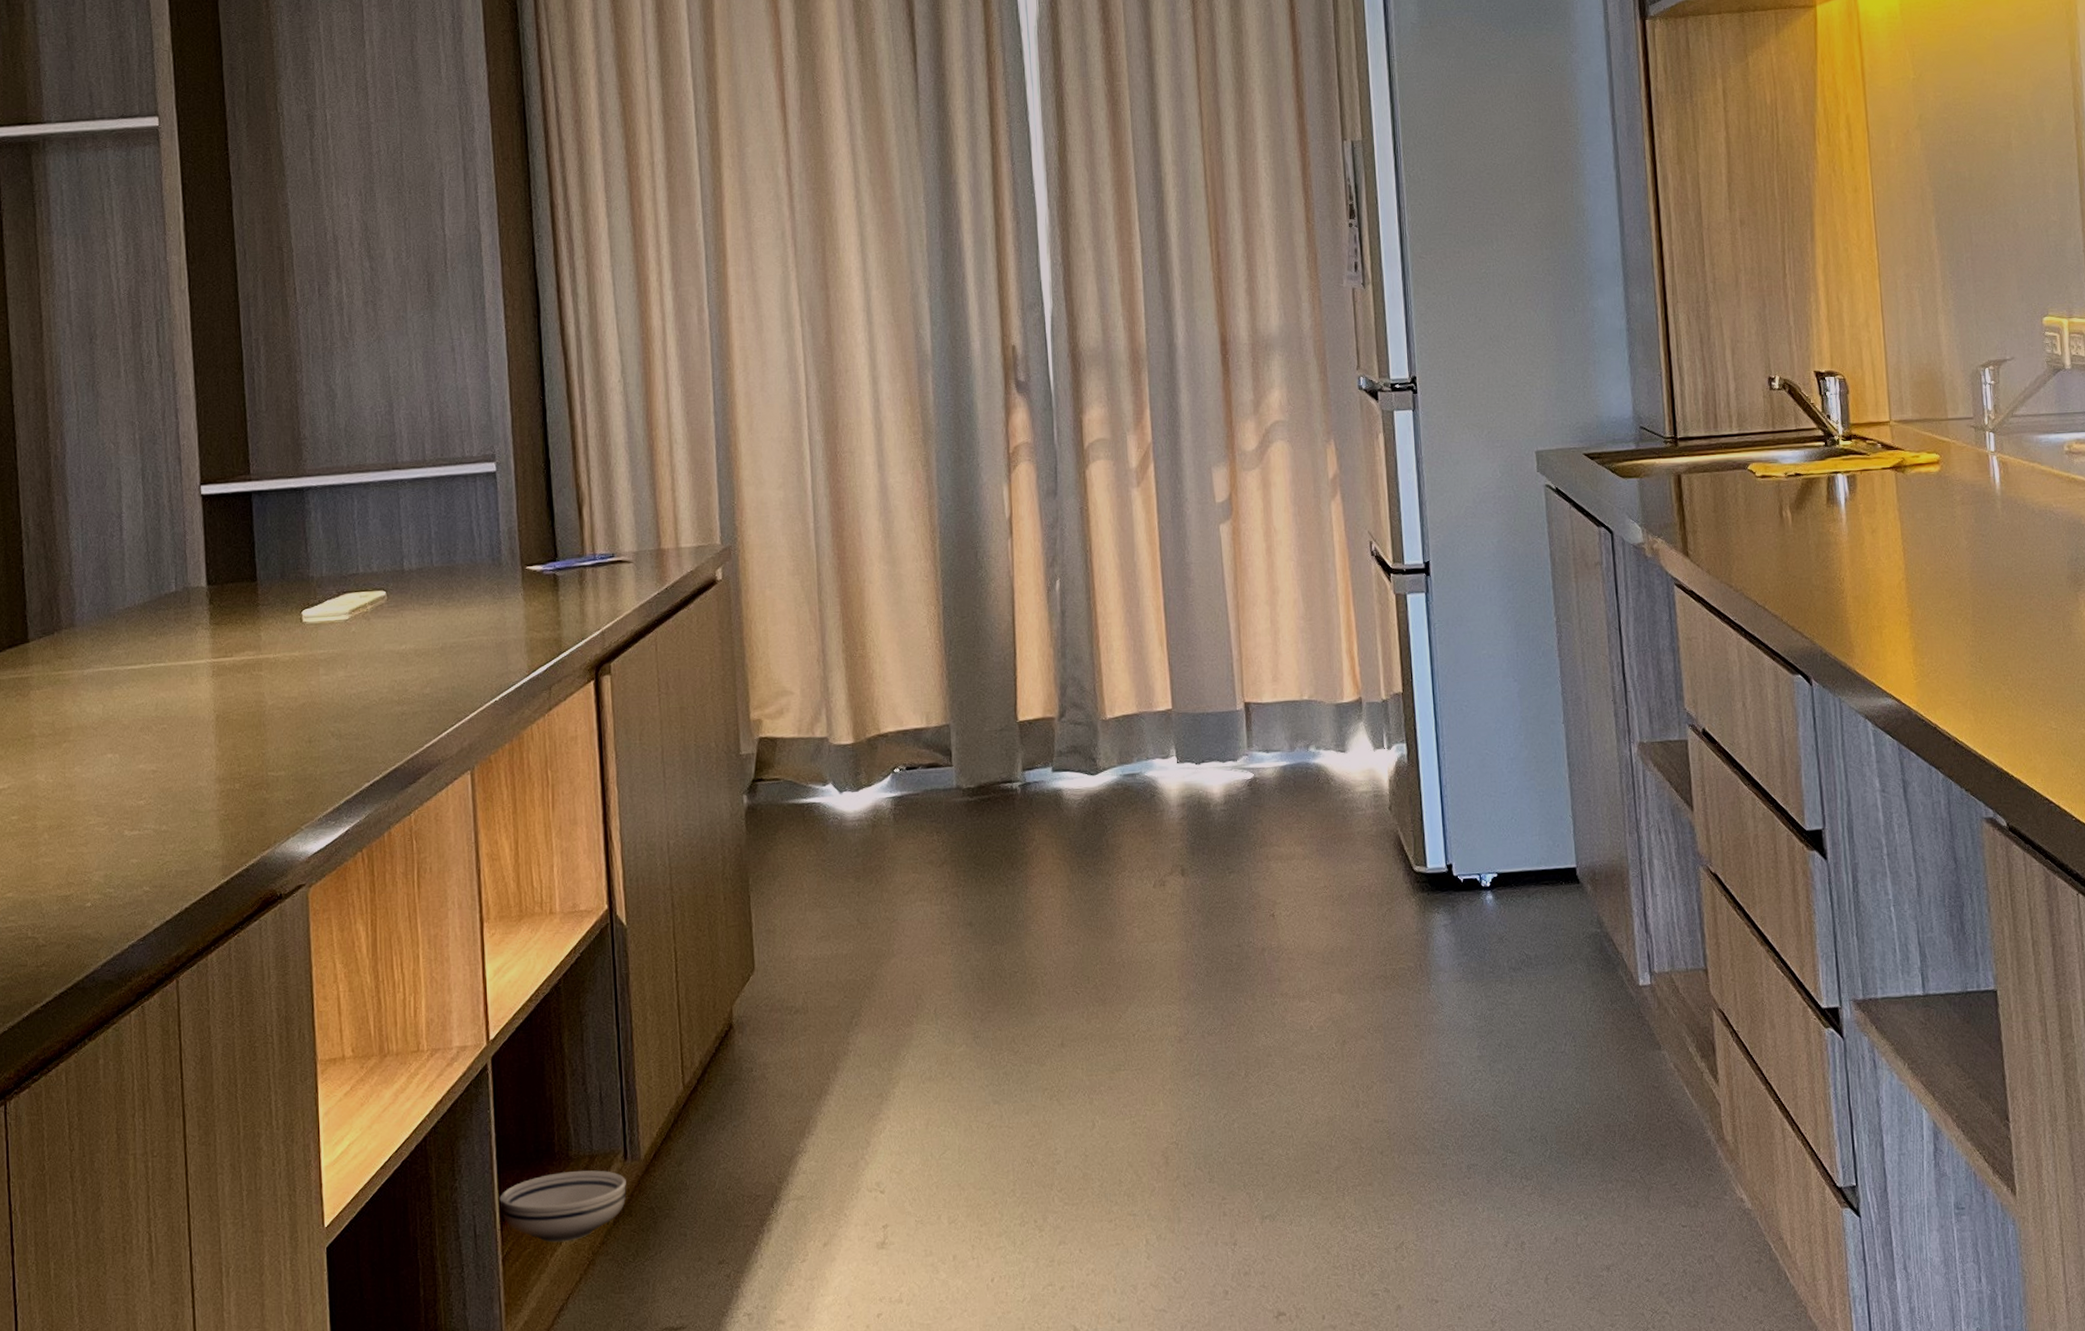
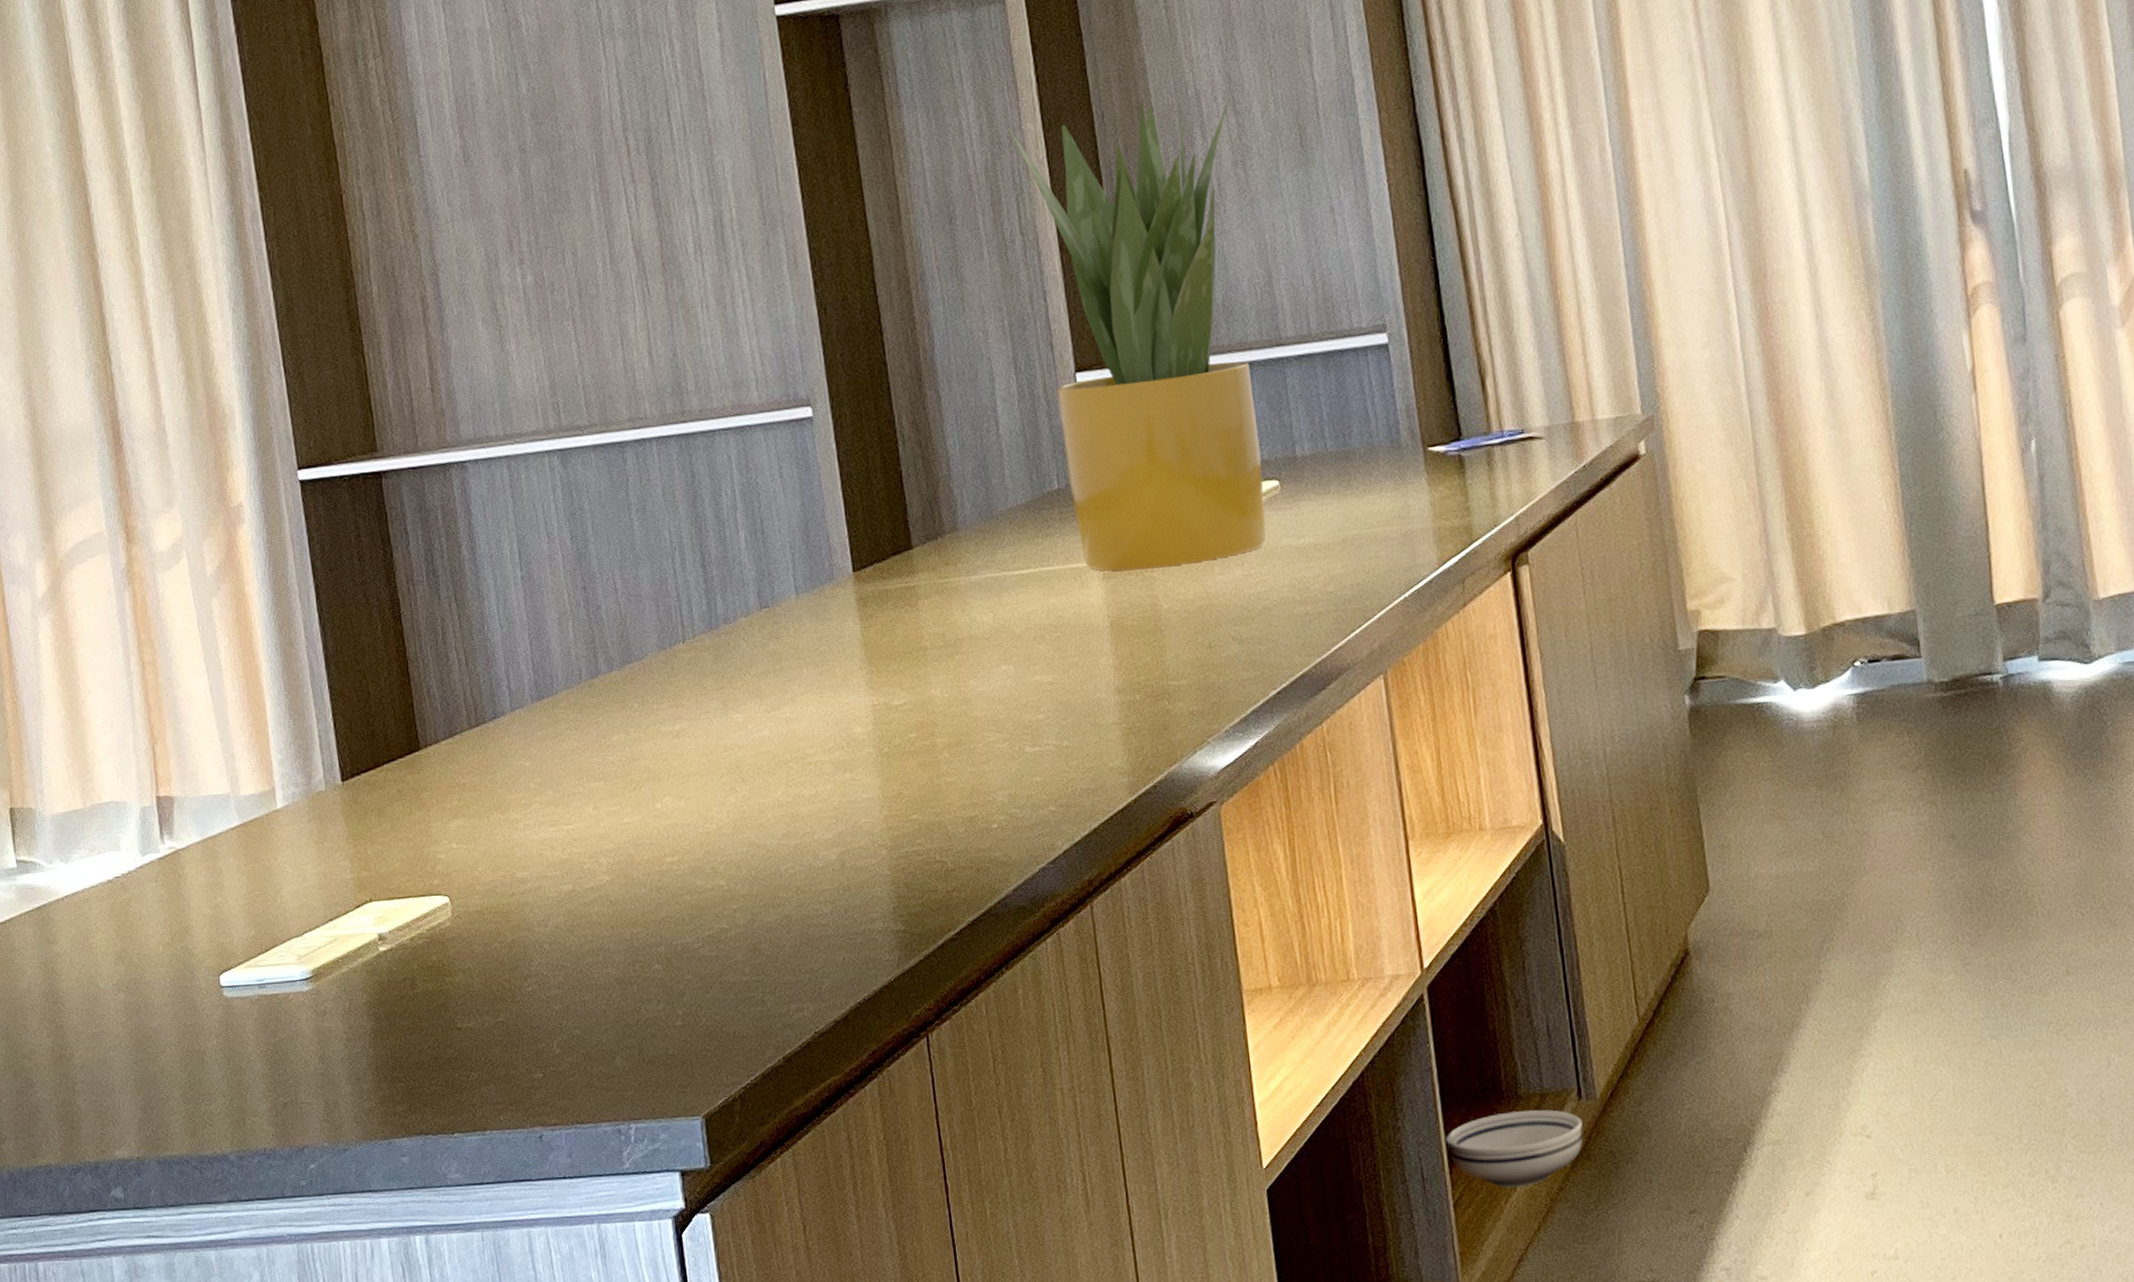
planter: none [153,227,371,669] -> present [1007,82,1266,571]

